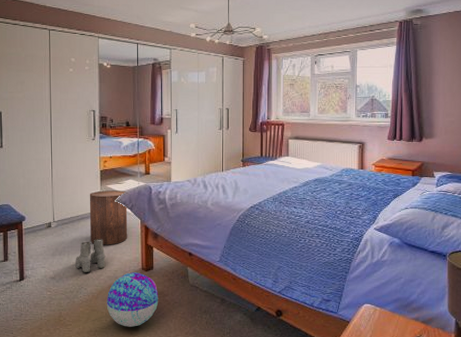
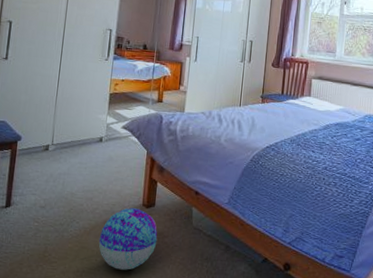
boots: present [75,239,106,273] -> none [69,167,105,205]
stool: present [89,190,128,245] -> none [90,115,136,176]

